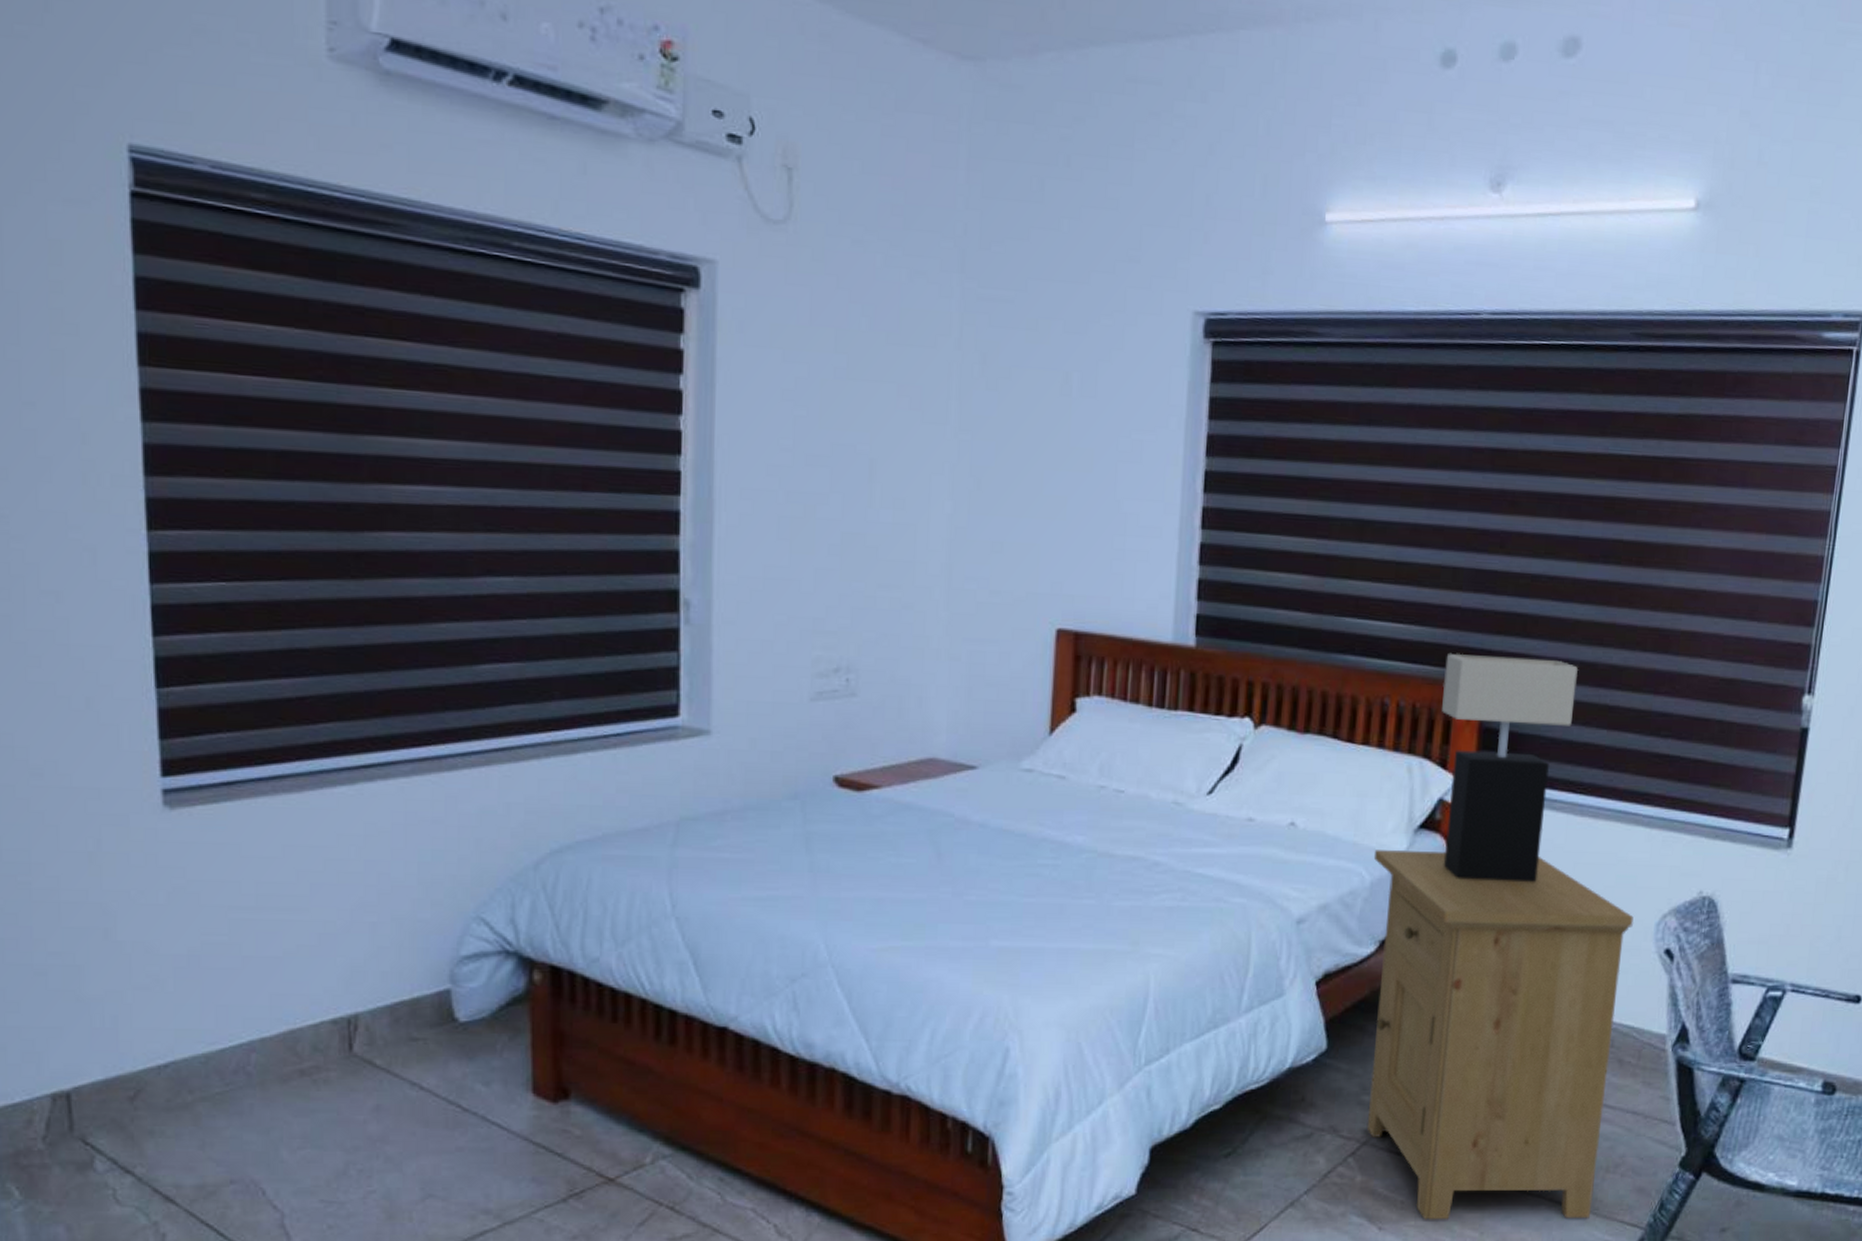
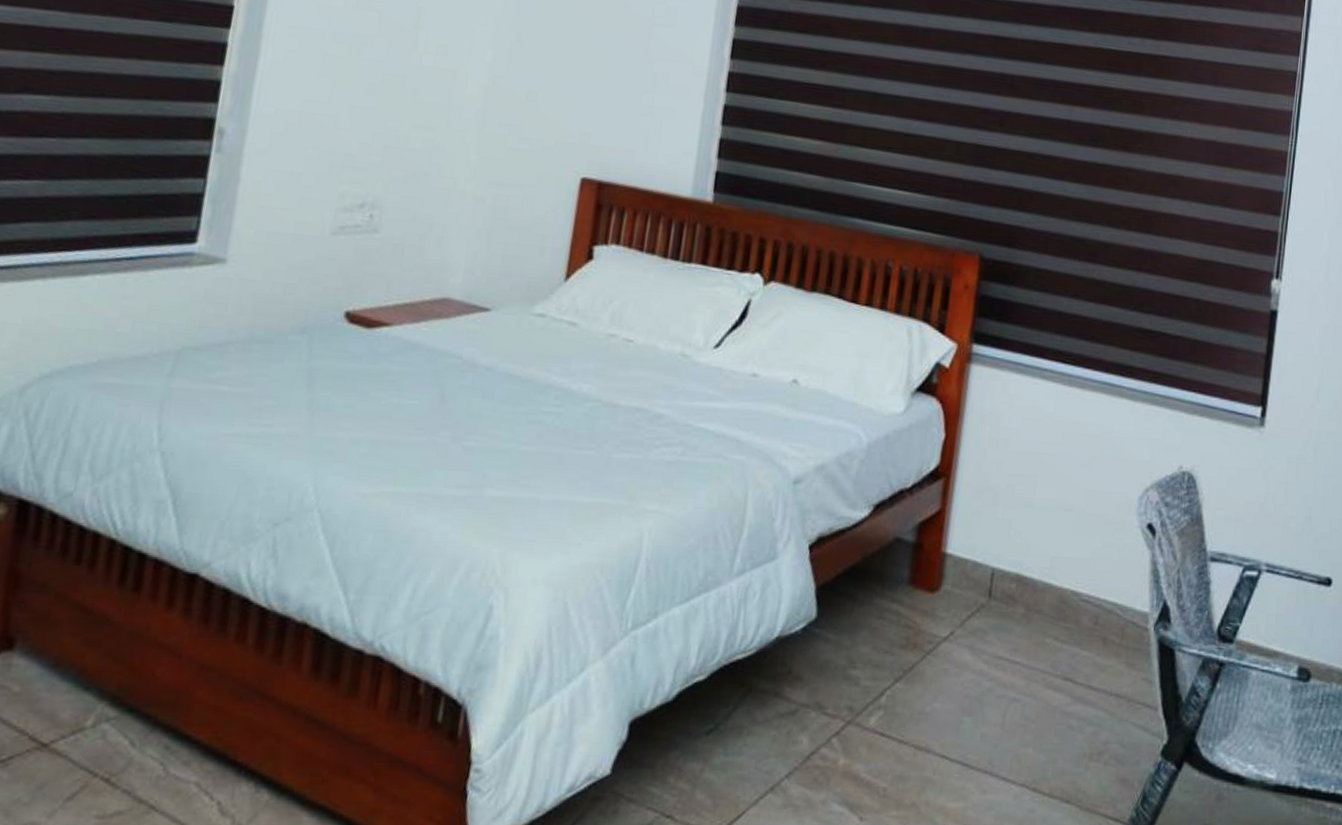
nightstand: present [1366,850,1634,1220] -> none [852,411,1118,812]
table lamp: present [1442,652,1579,882] -> none [939,221,1069,450]

